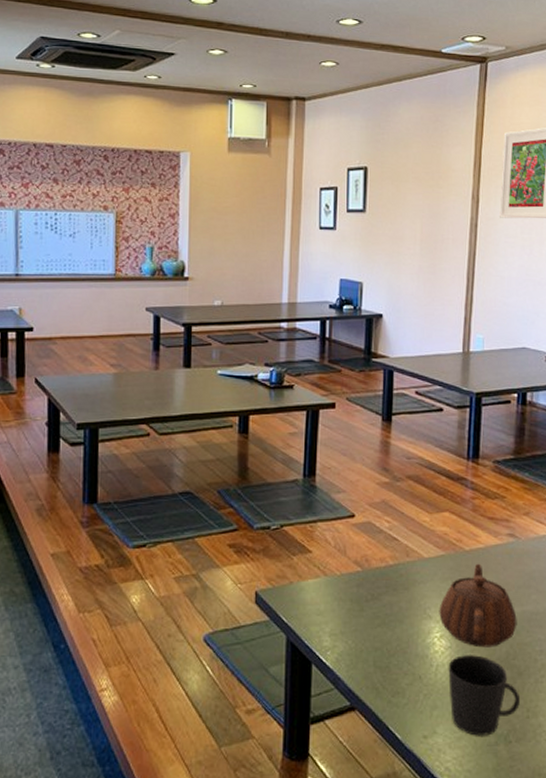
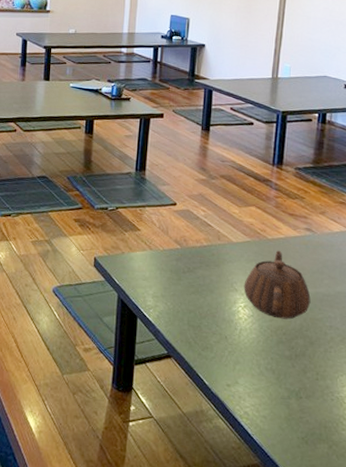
cup: present [448,655,520,736] -> none [250,323,310,391]

